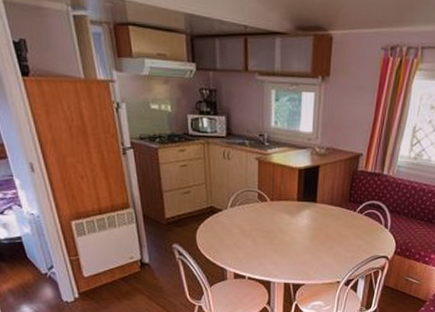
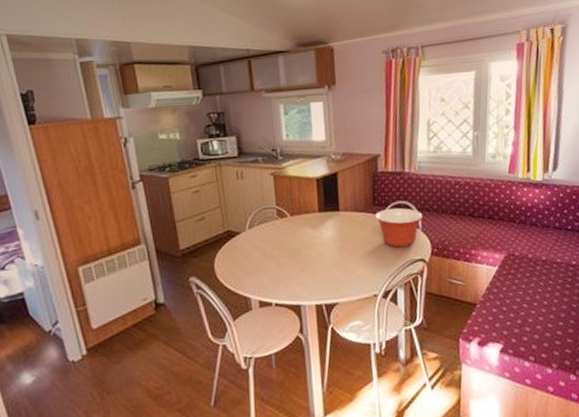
mixing bowl: none [349,206,394,244] -> present [375,207,423,248]

